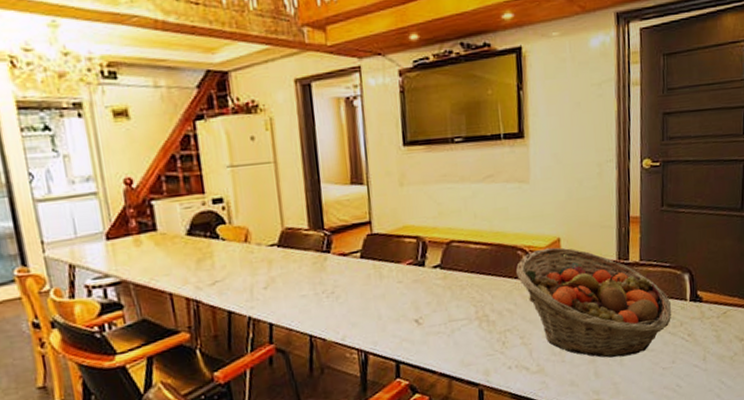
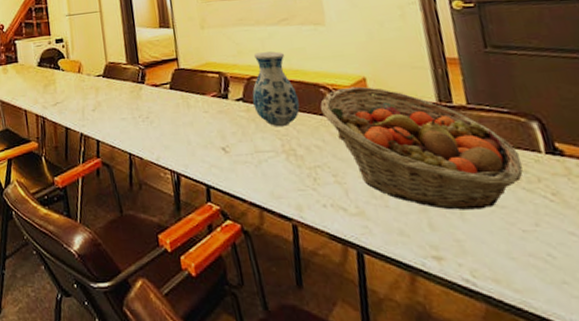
vase: none [450,212,497,294] -> present [252,51,300,127]

